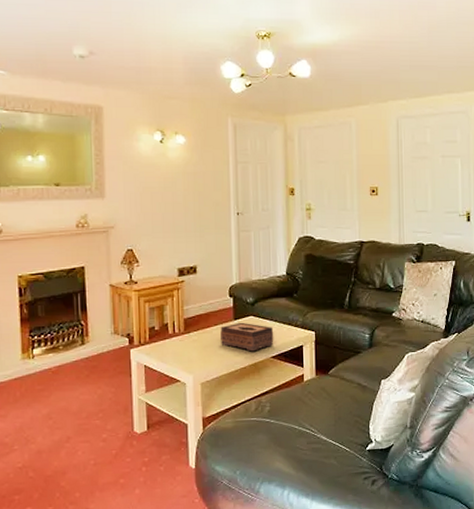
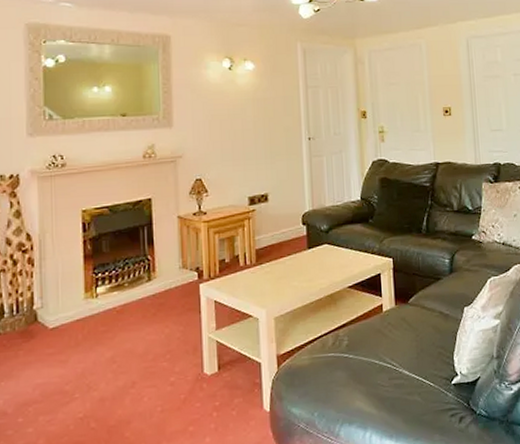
tissue box: present [220,322,274,352] -> none [294,251,350,282]

